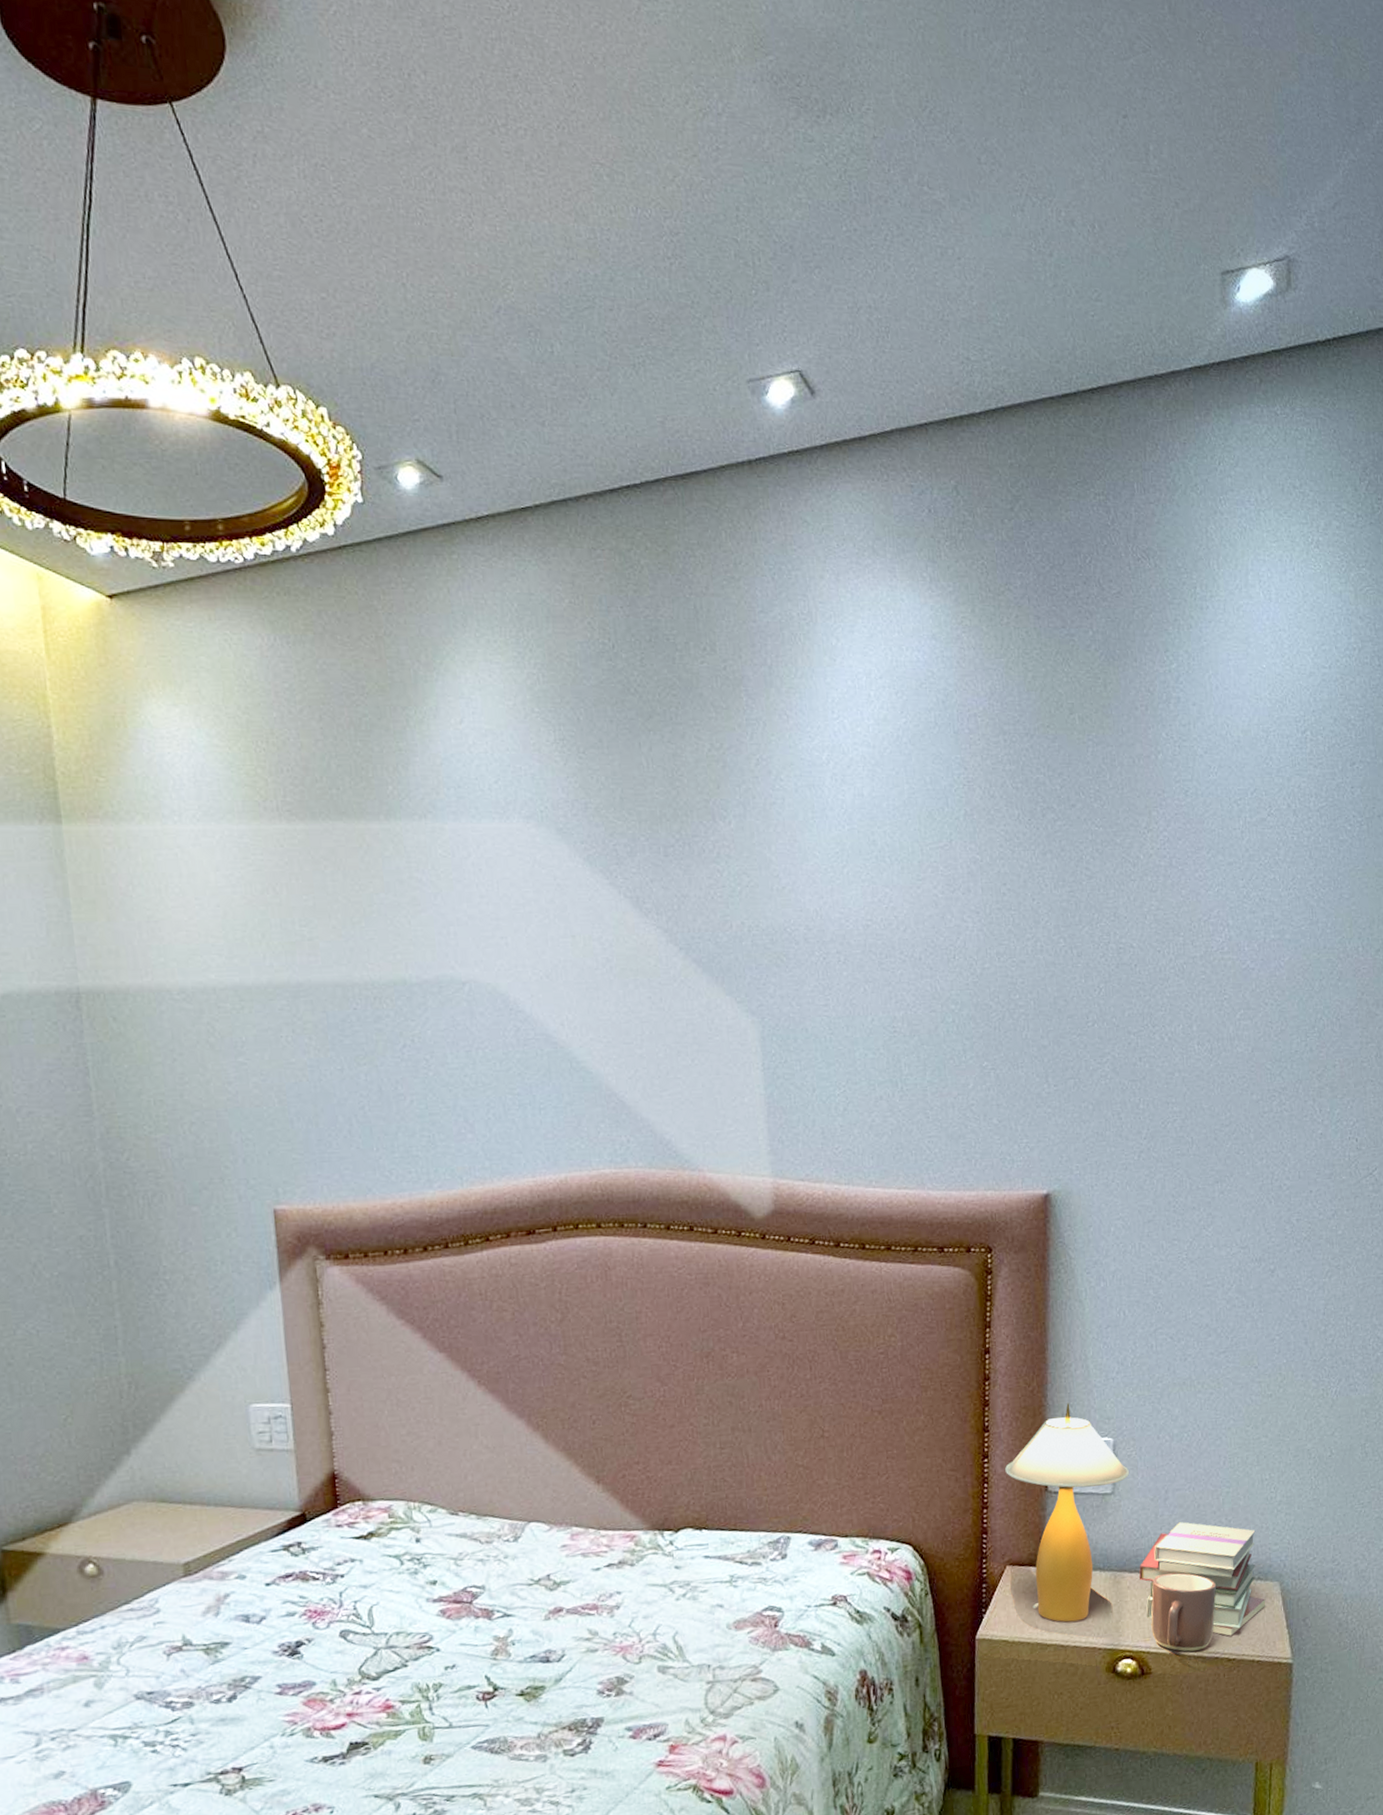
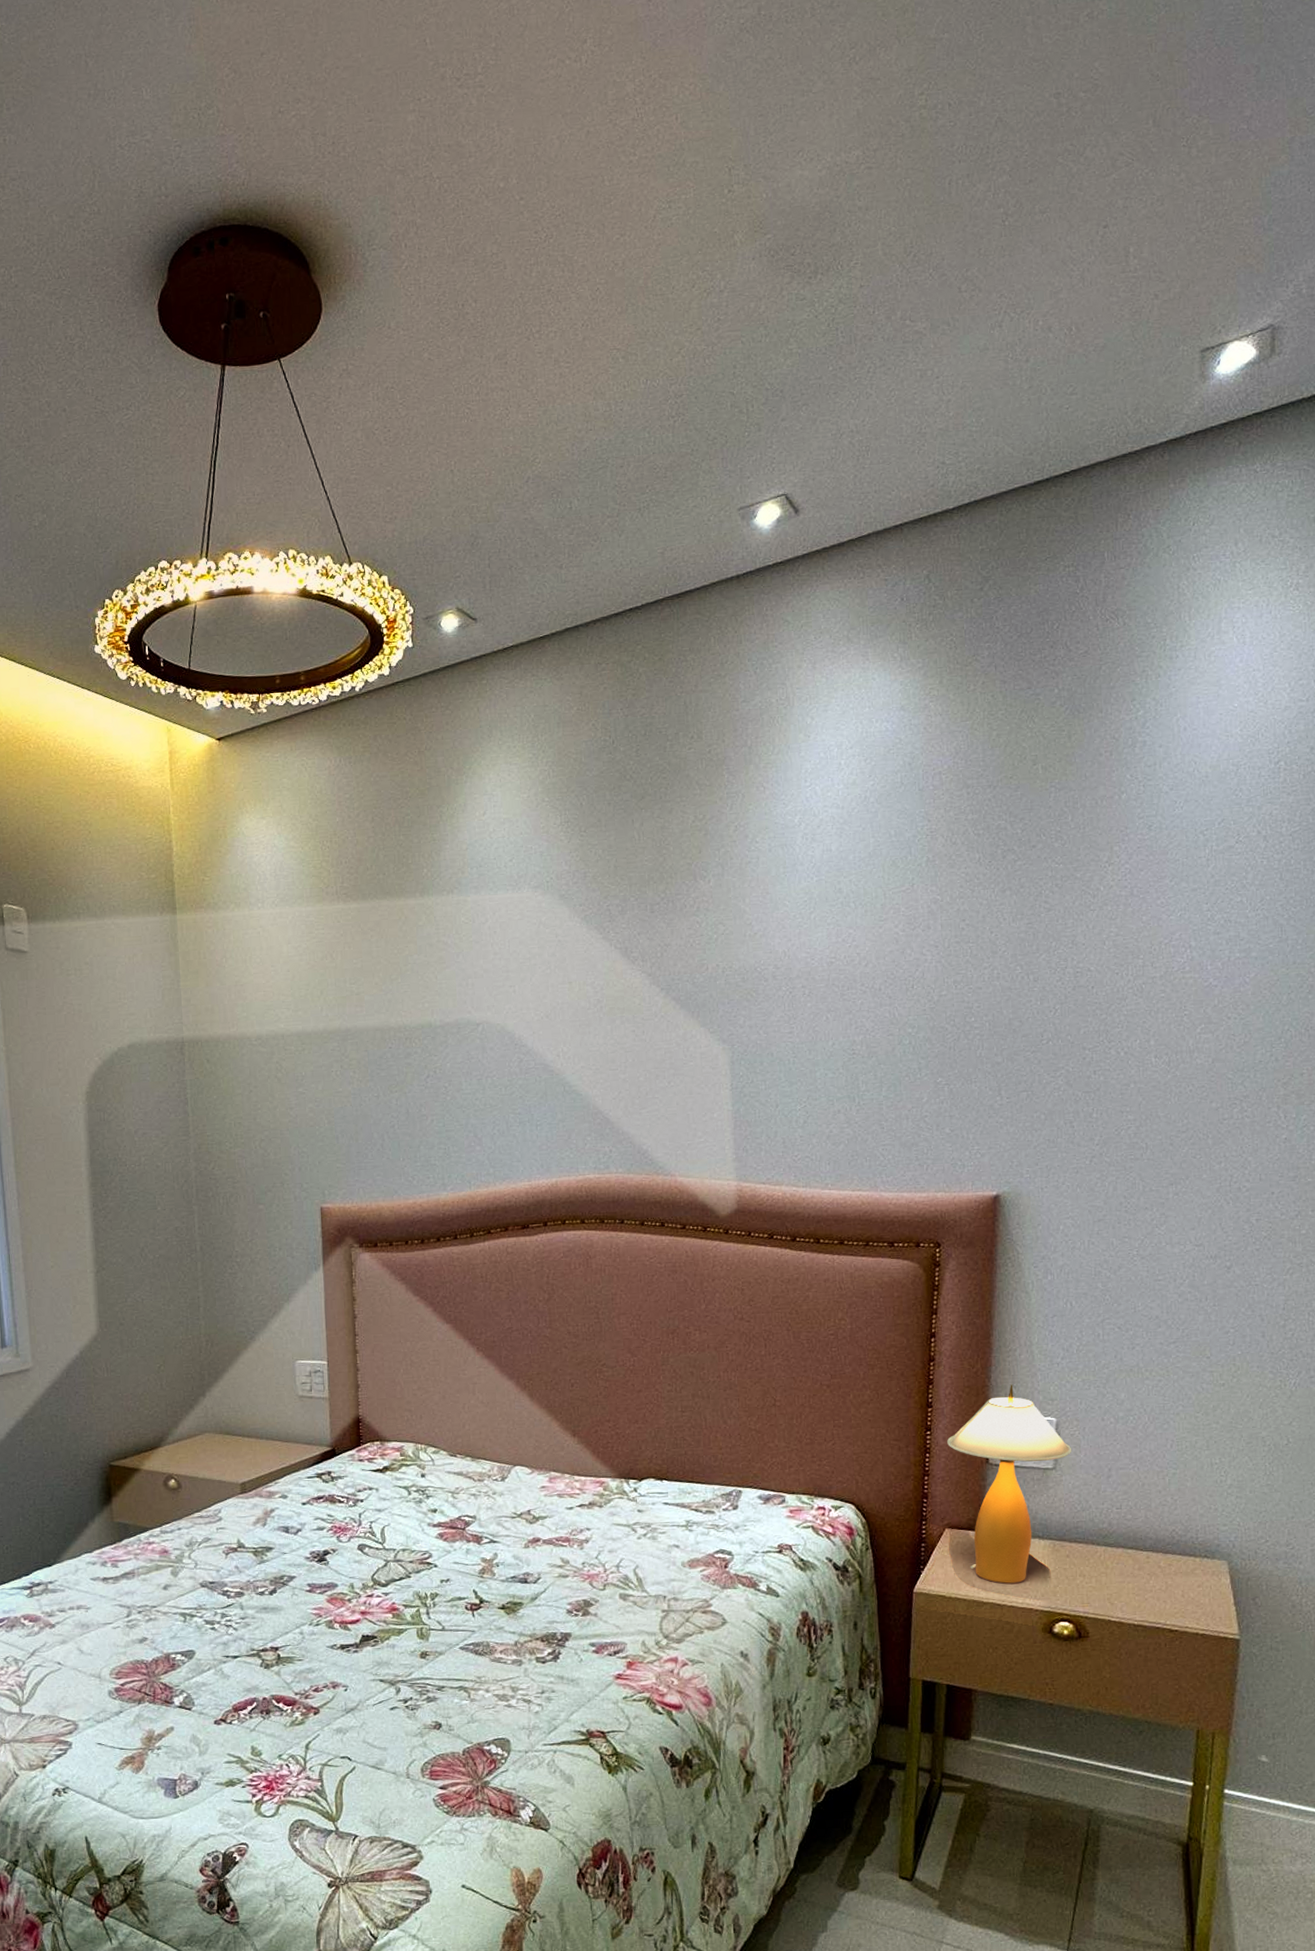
books: present [1138,1522,1266,1636] -> none [1078,1499,1212,1609]
mug: present [1151,1572,1217,1652] -> none [1090,1546,1160,1620]

